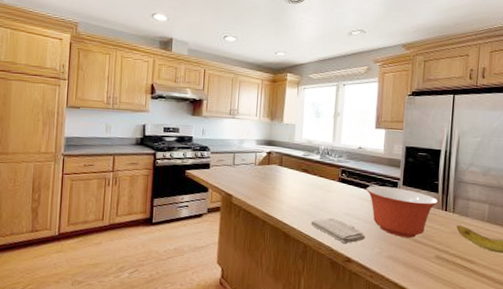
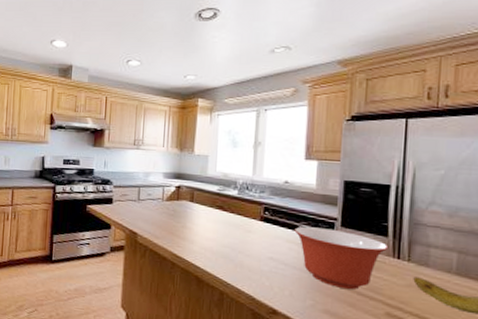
washcloth: present [310,217,366,244] -> none [227,261,295,294]

